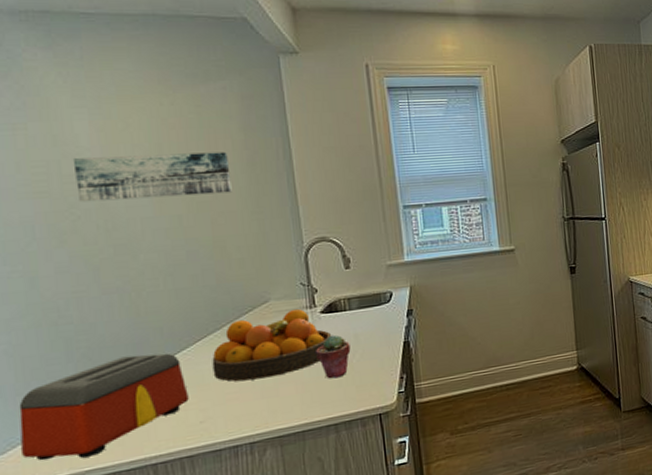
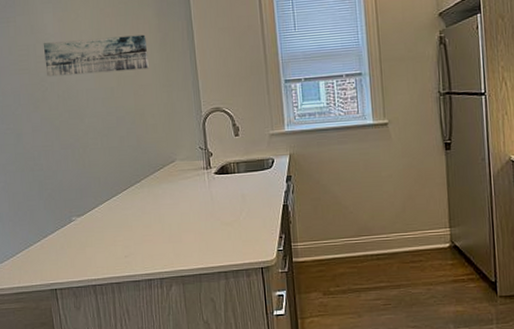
toaster: present [19,353,189,461] -> none [11,198,117,273]
fruit bowl: present [212,308,332,382] -> none [133,169,224,227]
potted succulent: present [315,334,351,379] -> none [210,193,239,232]

